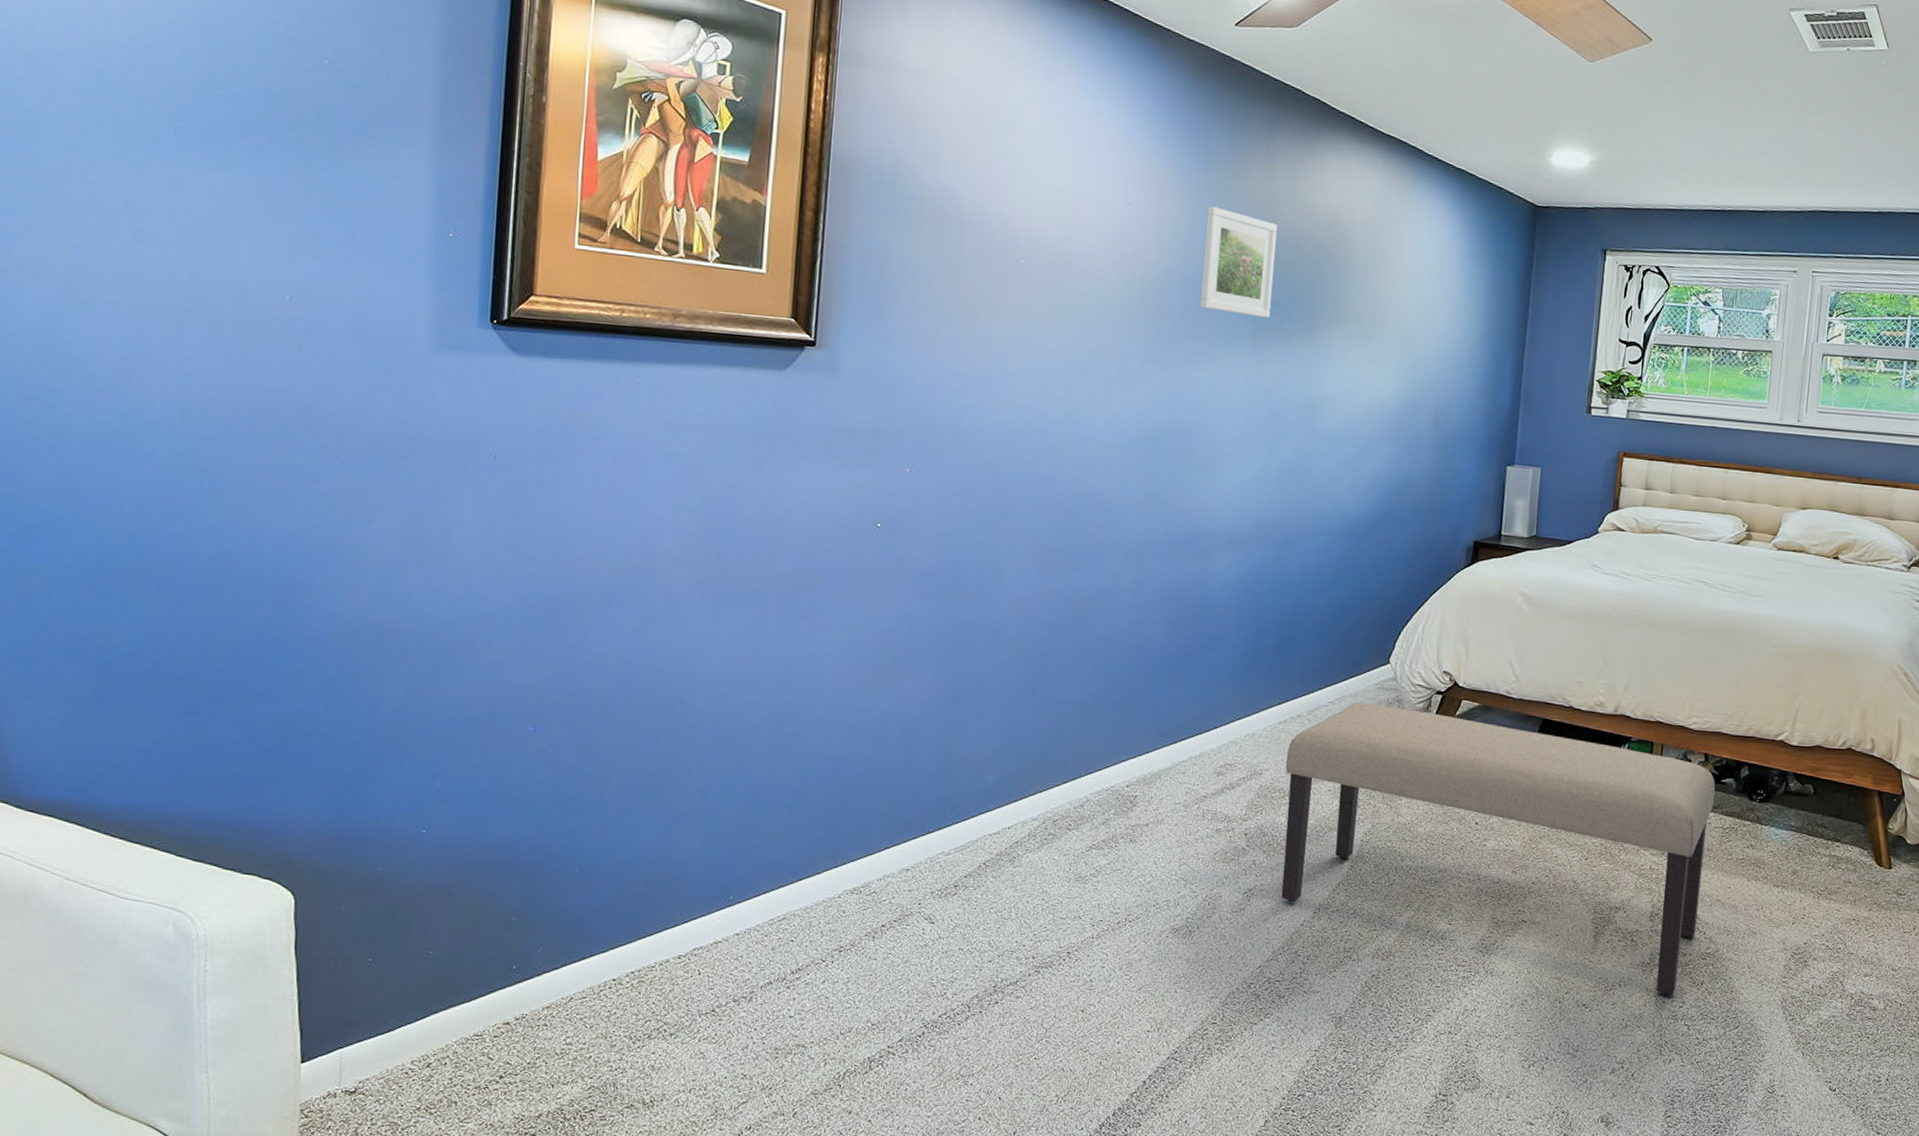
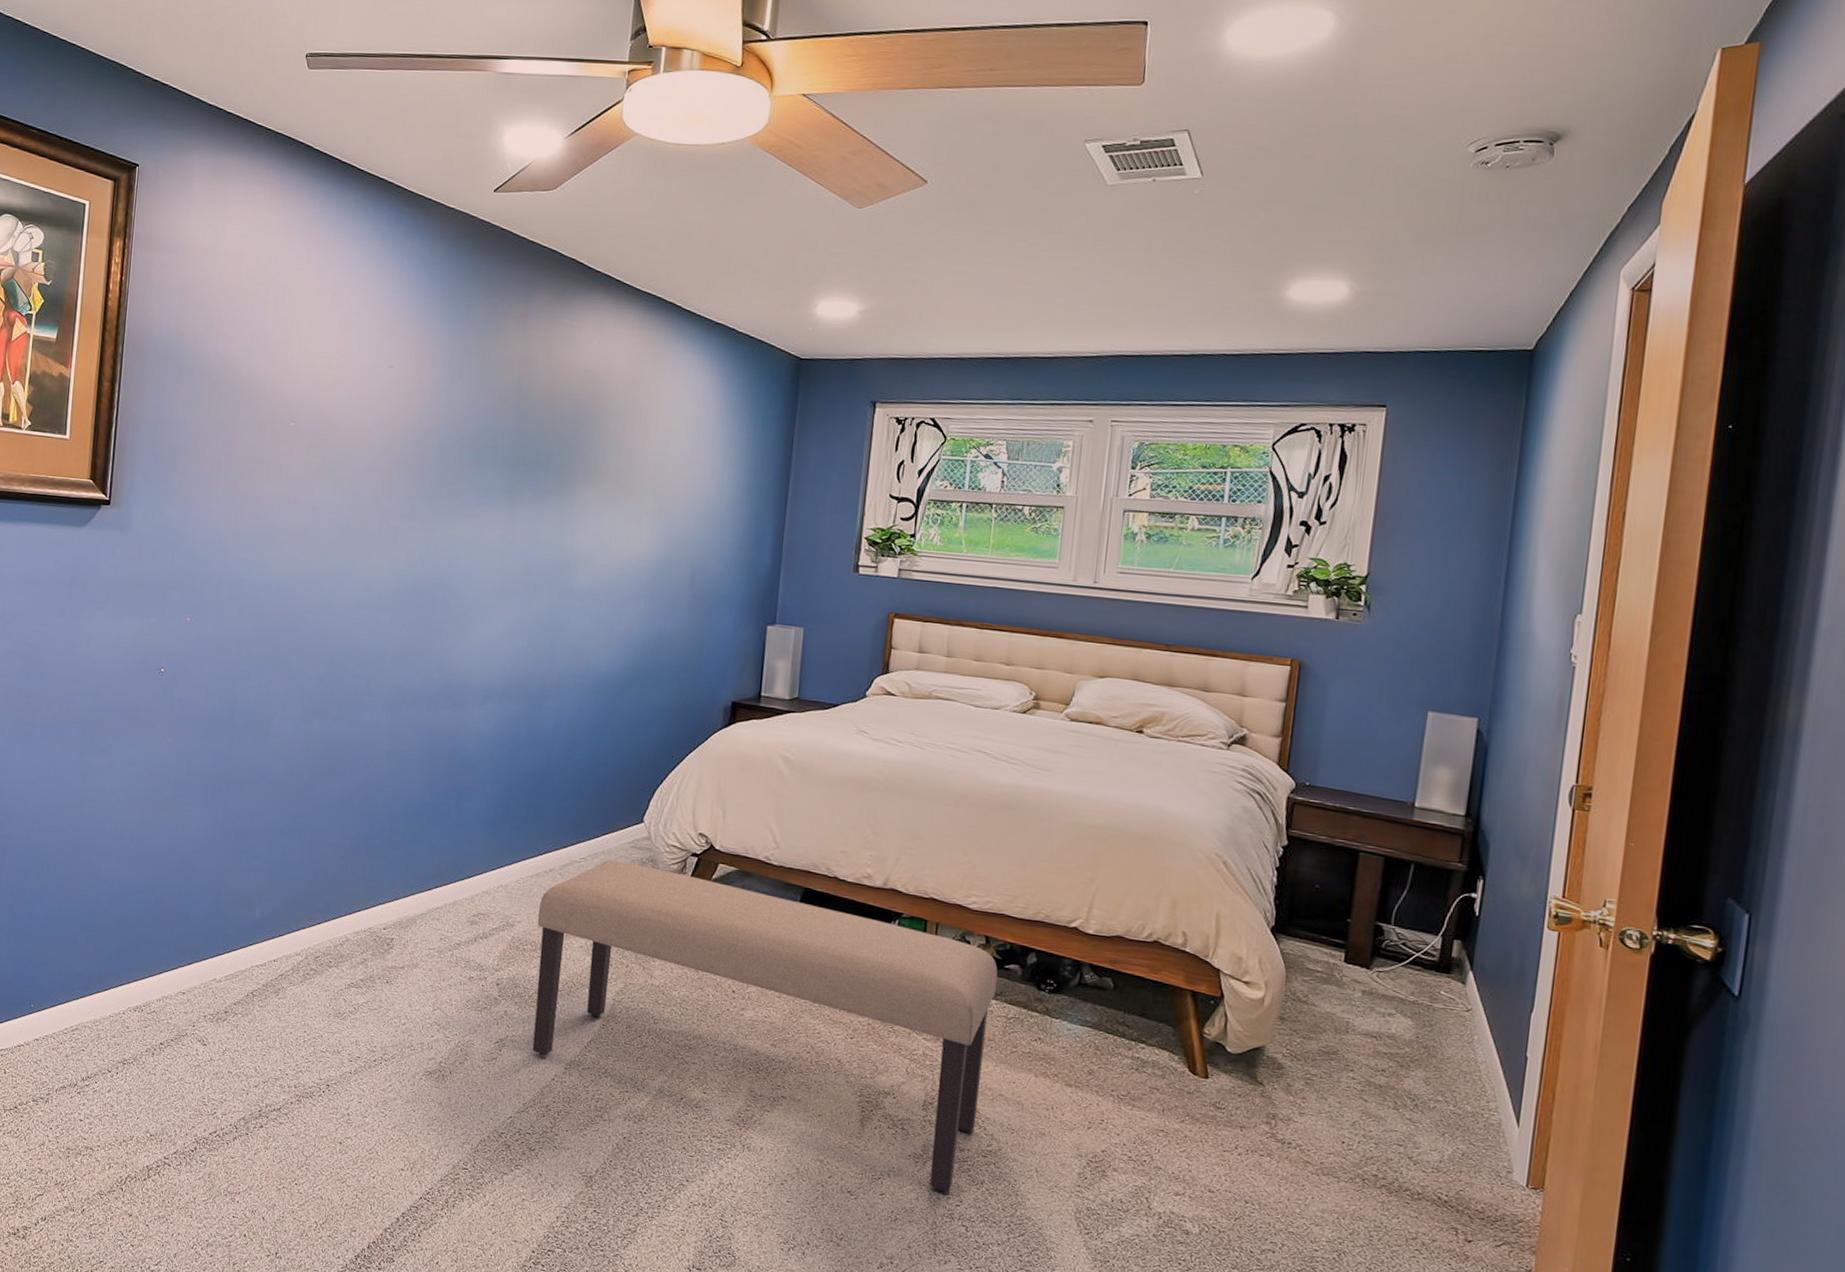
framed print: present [1199,206,1277,318] -> none [457,368,533,476]

